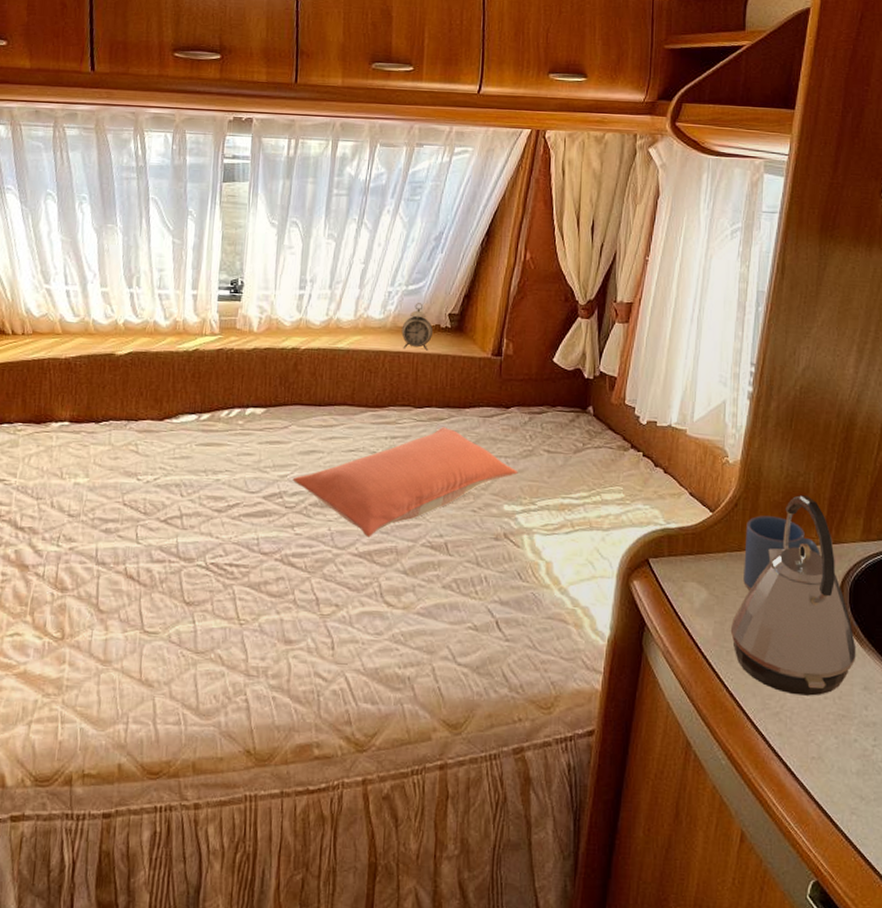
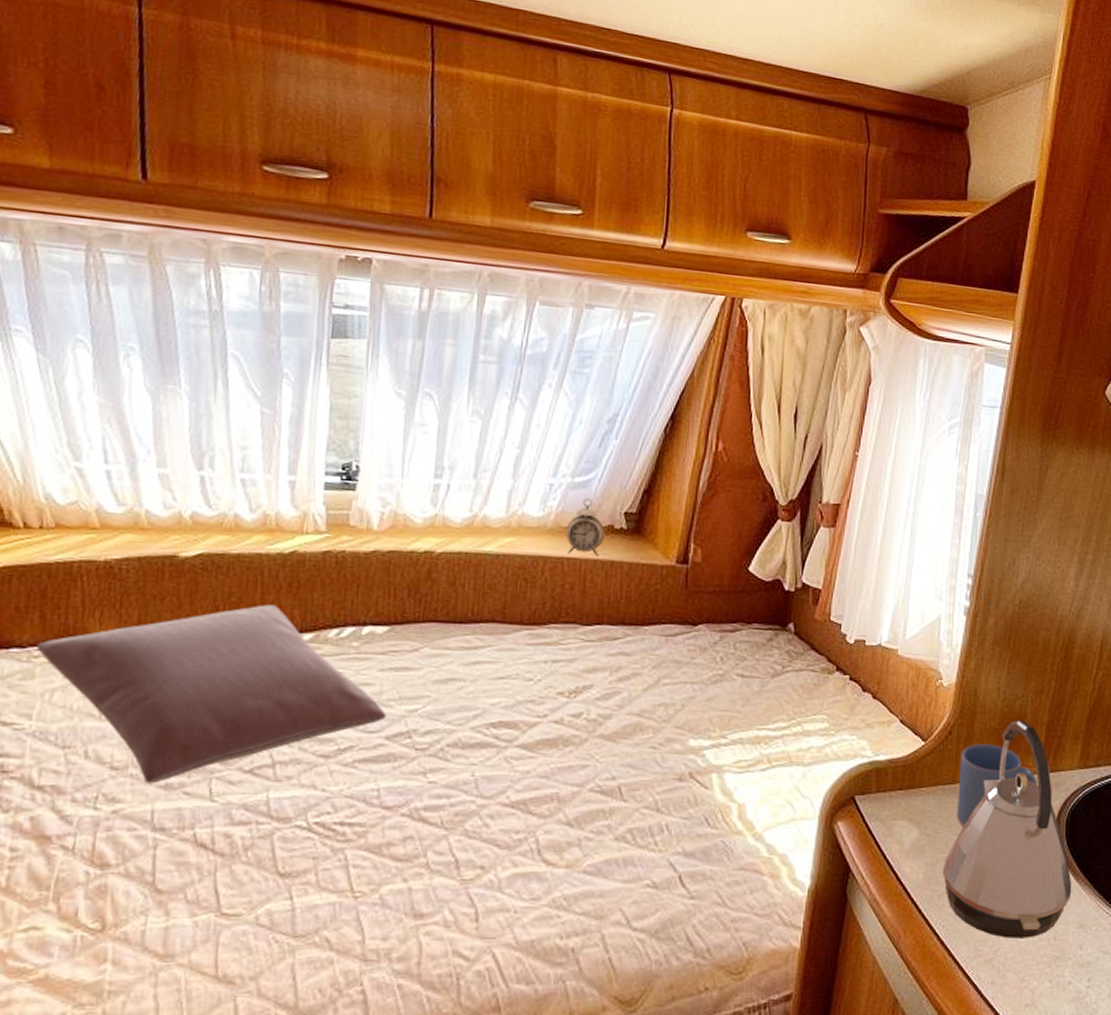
pillow: none [20,391,264,528] -> present [37,604,387,784]
pillow: present [292,427,518,538] -> none [425,648,707,783]

